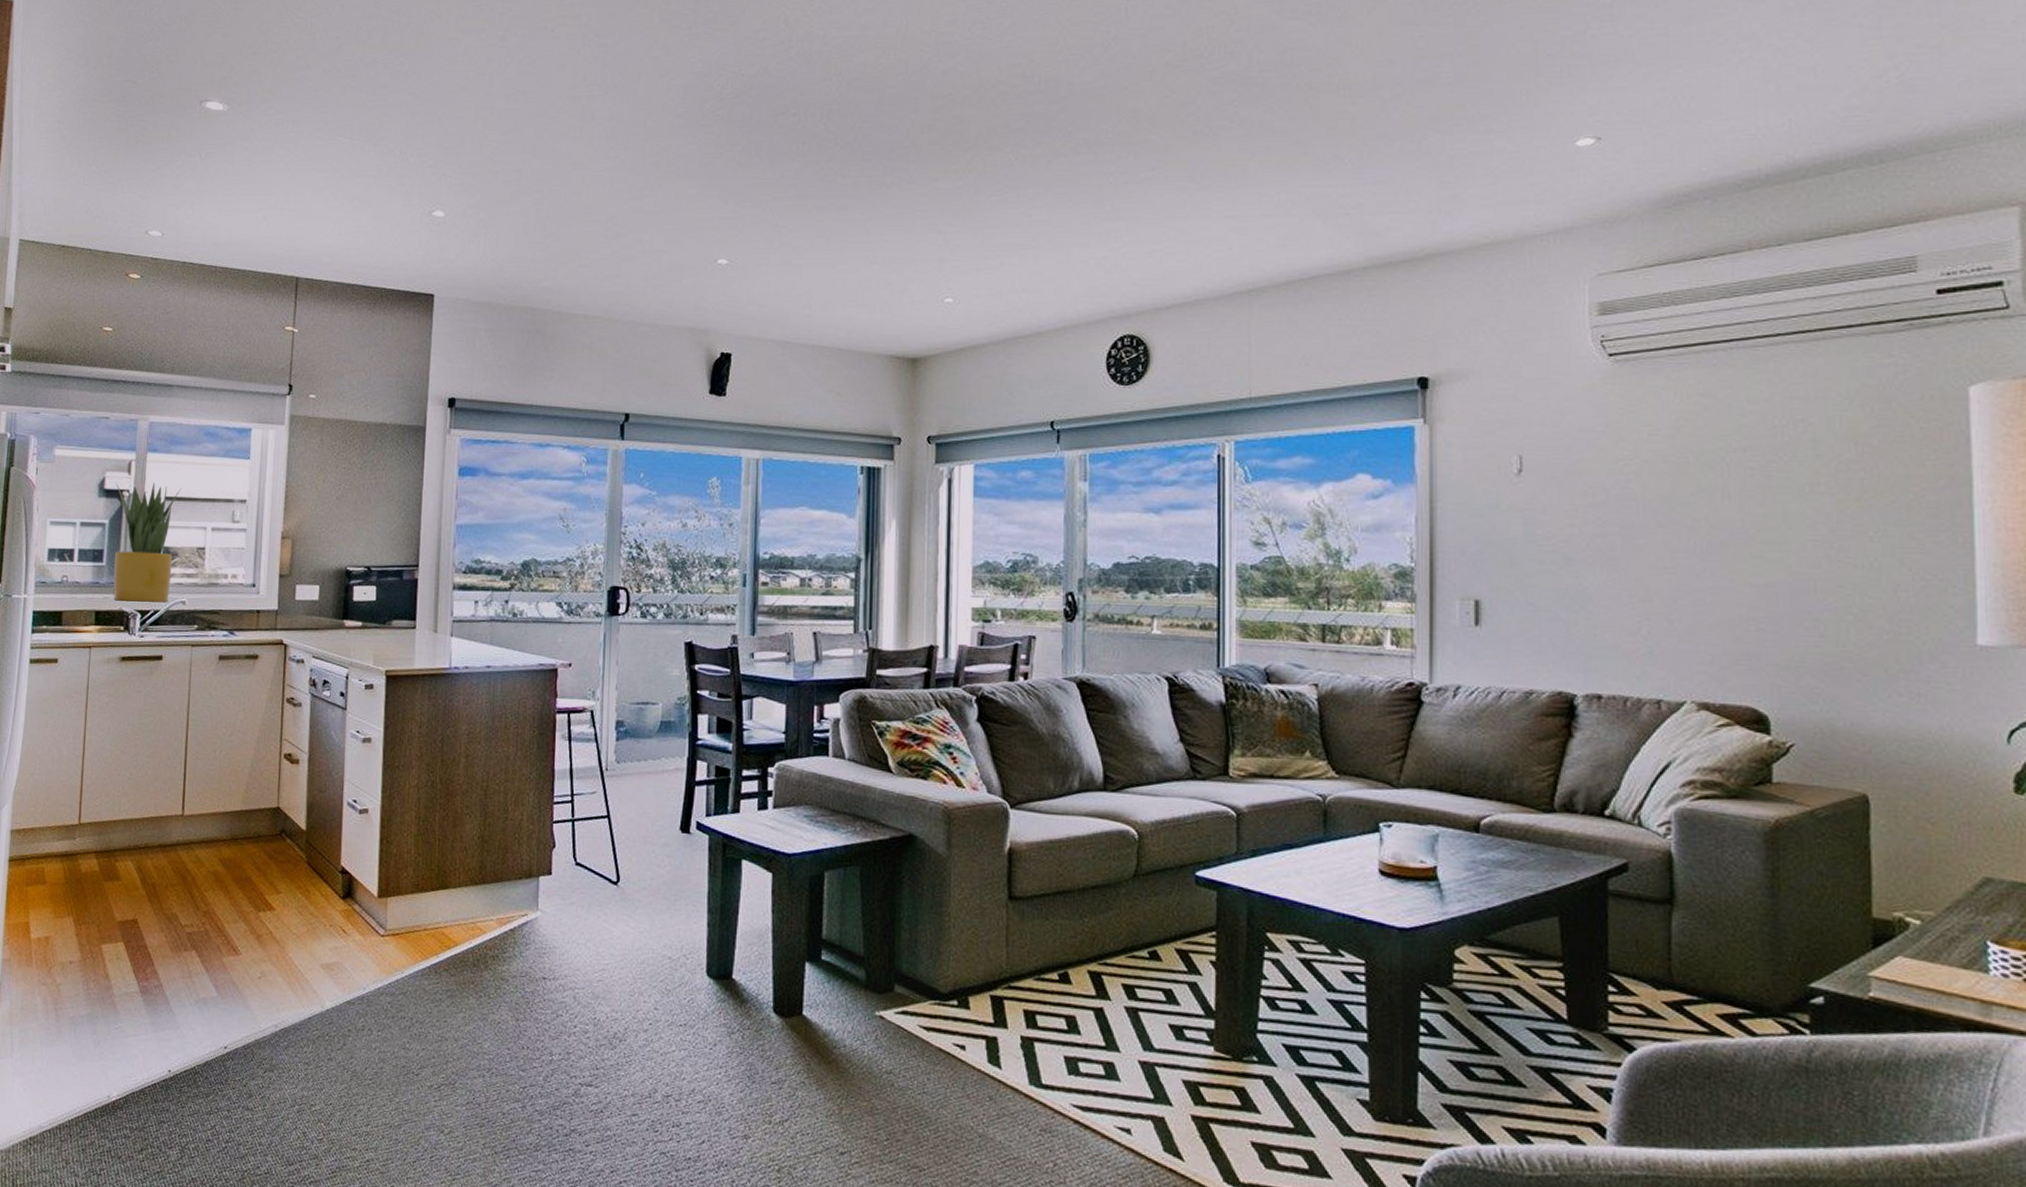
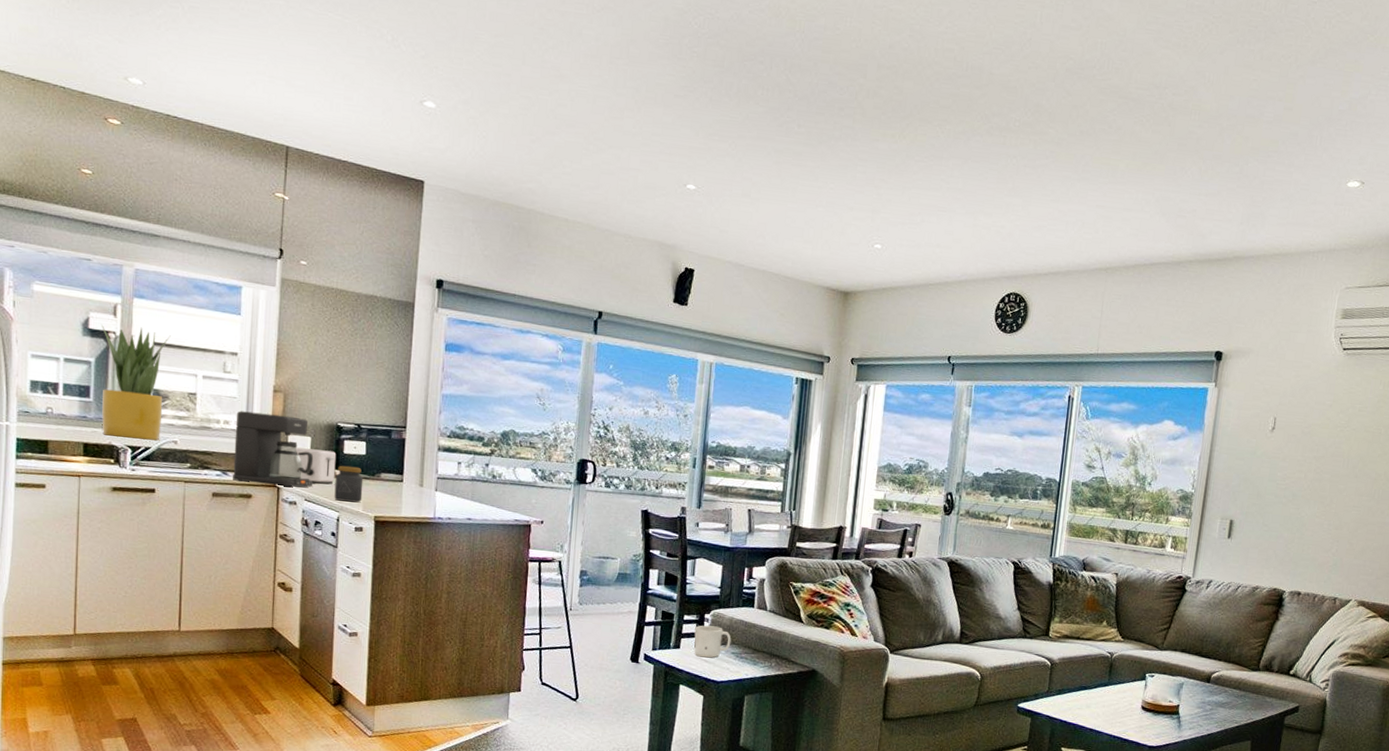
coffee maker: none [239,562,322,644] -> present [233,411,314,487]
toaster: none [303,598,346,639] -> present [295,447,337,485]
jar: none [343,614,374,656] -> present [334,465,364,503]
mug: none [756,781,803,824] -> present [694,625,732,658]

